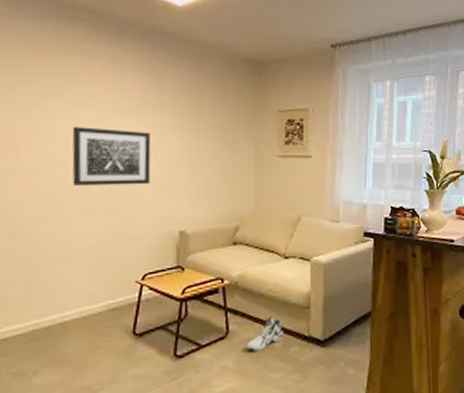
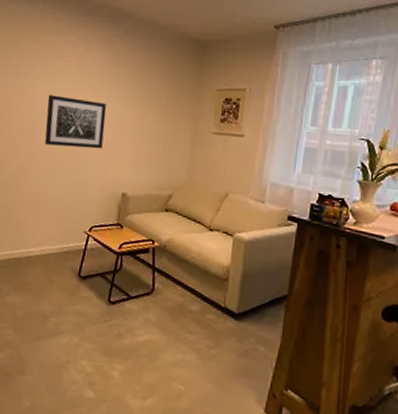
sneaker: present [246,315,284,351] -> none [167,281,202,312]

